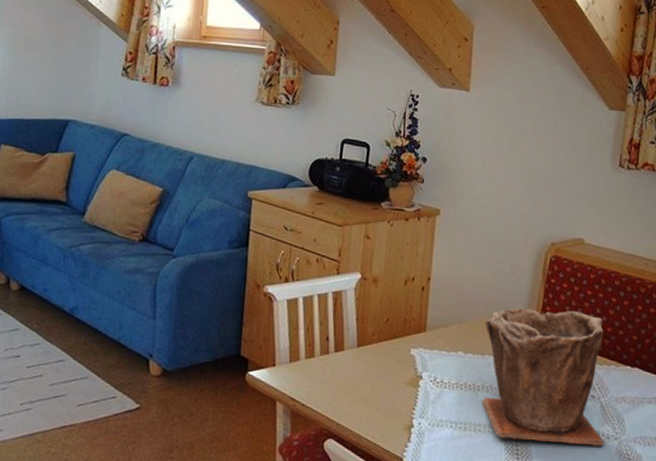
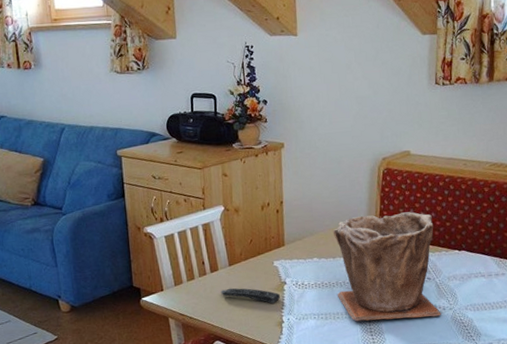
remote control: none [343,374,414,401] -> present [221,288,281,304]

